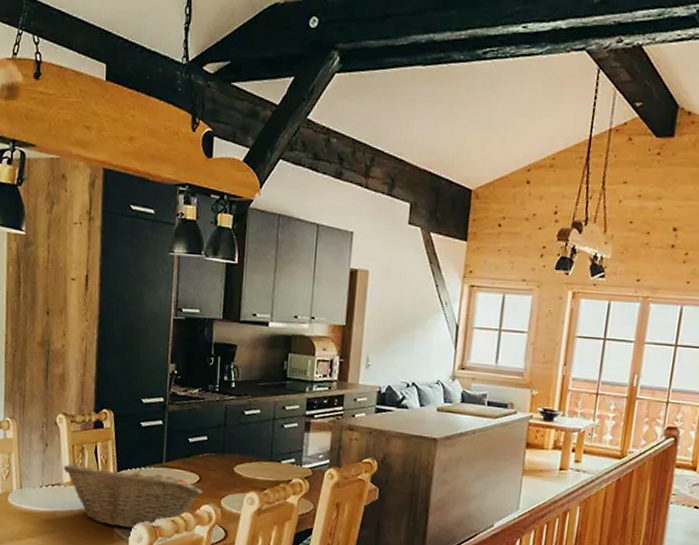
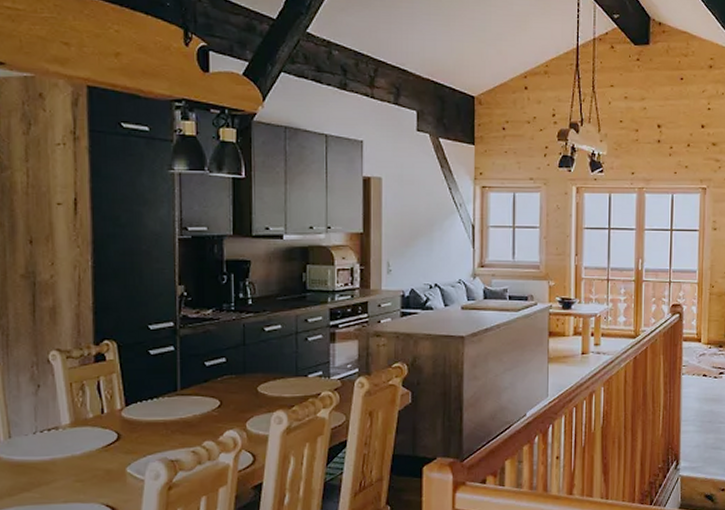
fruit basket: present [63,464,203,530] -> none [60,396,225,467]

